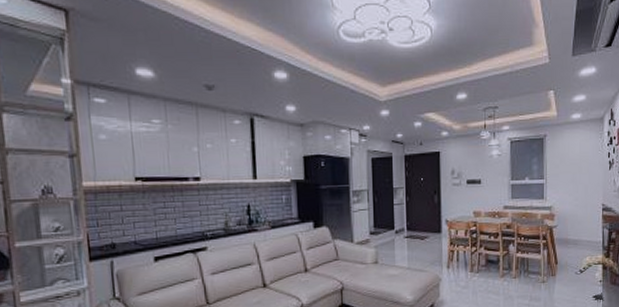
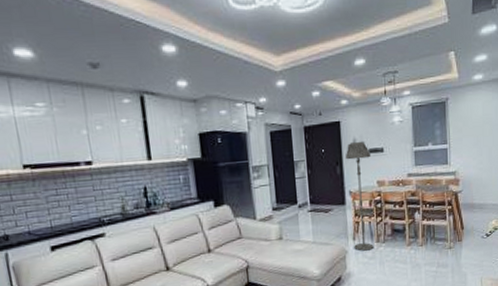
floor lamp: none [443,173,469,280] -> present [345,142,374,251]

